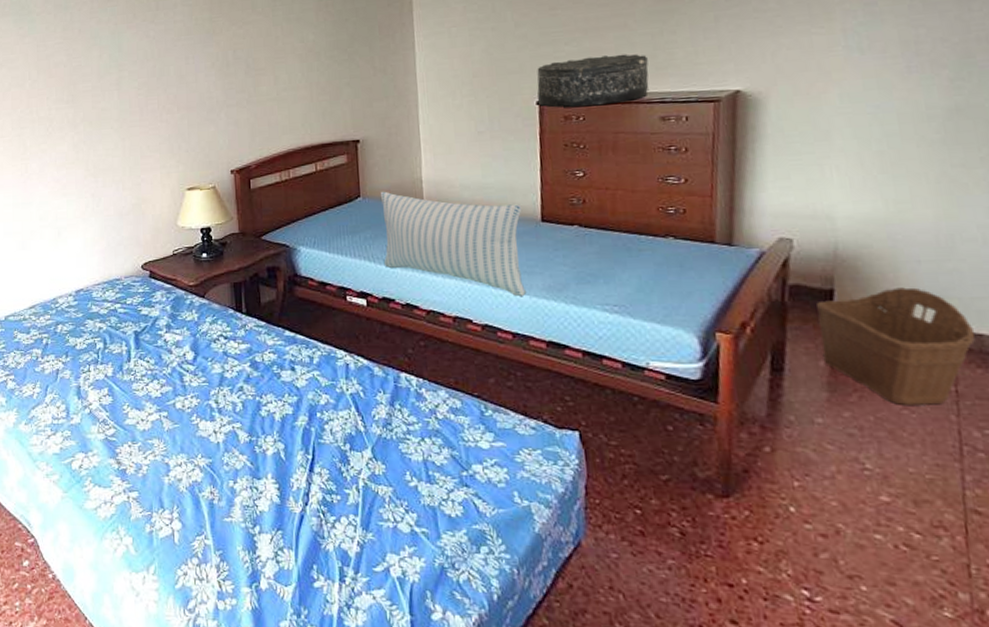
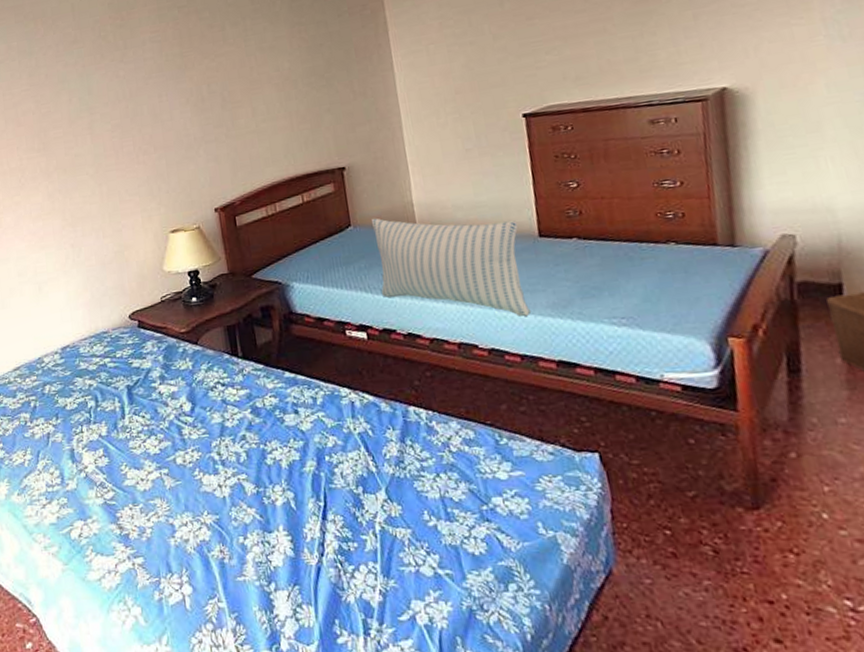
decorative box: present [537,54,649,108] -> none [519,58,635,120]

